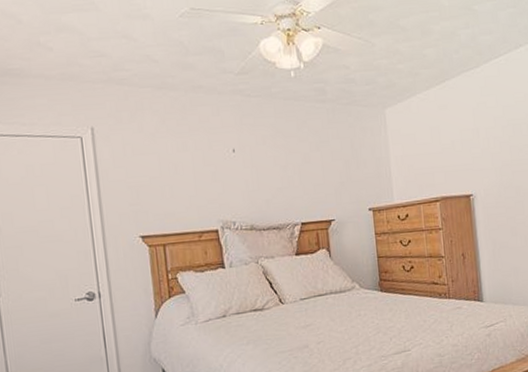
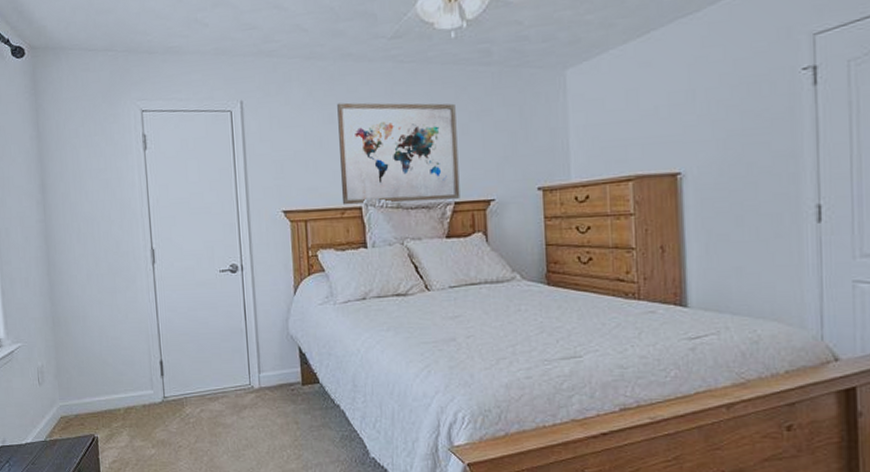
wall art: none [190,131,306,229] -> present [337,102,460,205]

